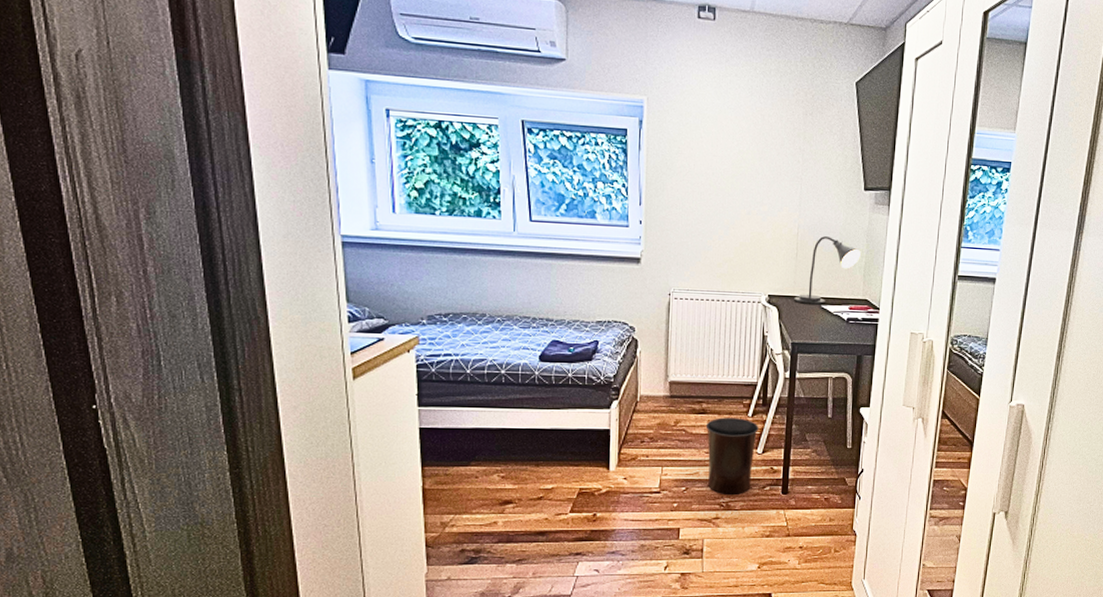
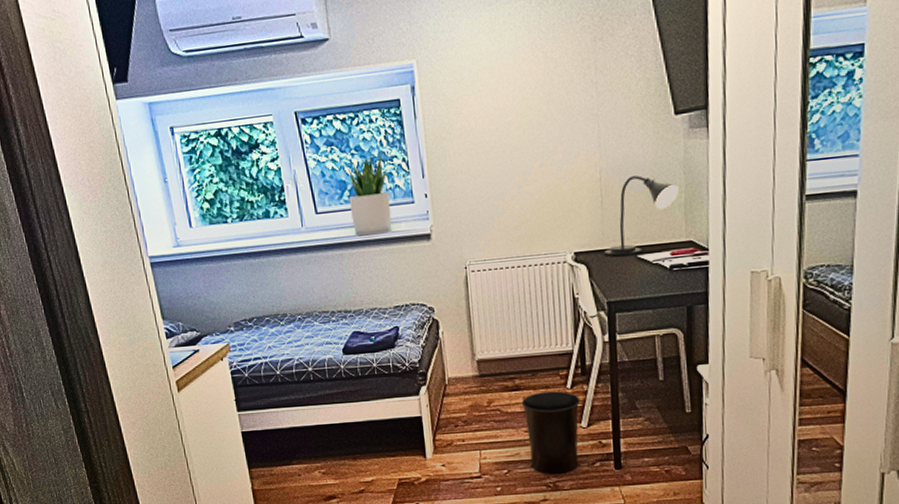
planter: none [565,175,606,251] -> present [347,153,392,237]

